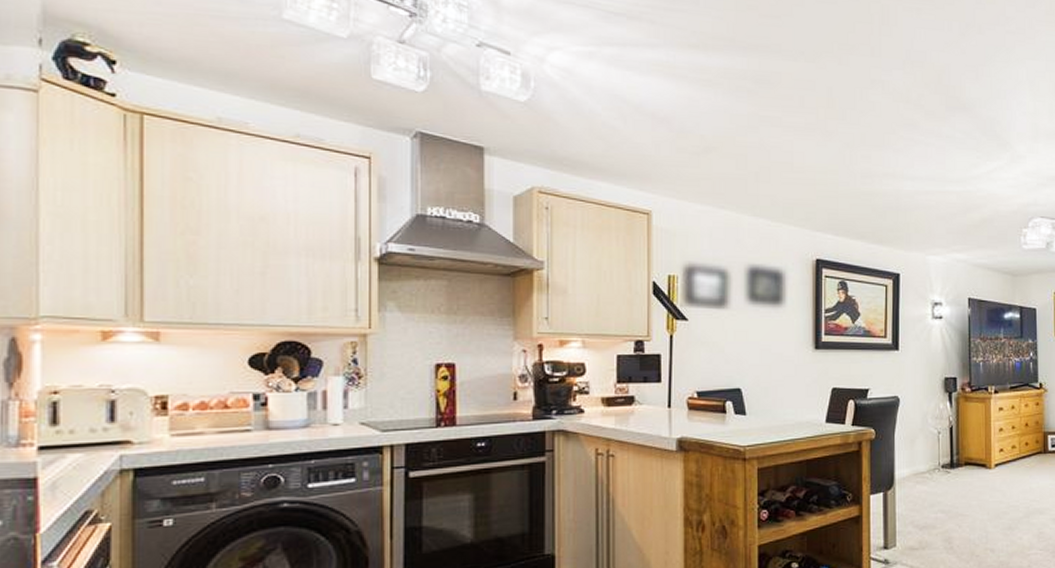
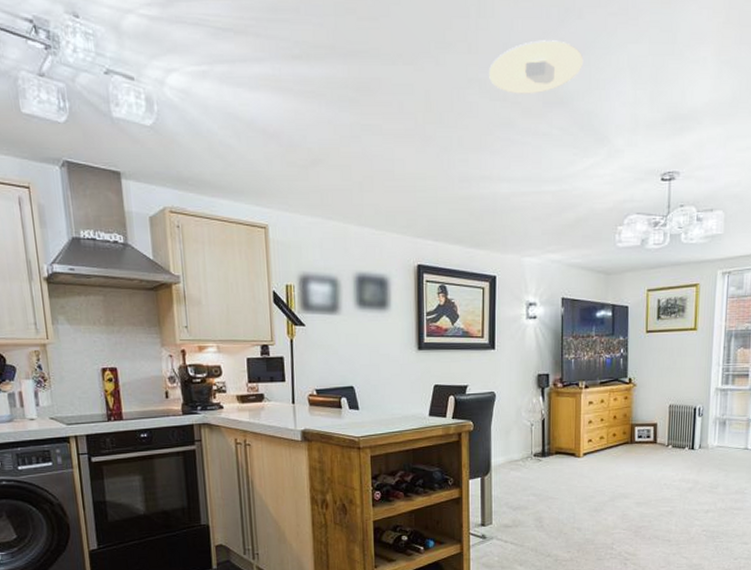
recessed light: none [892,49,985,99] -> present [489,40,584,94]

